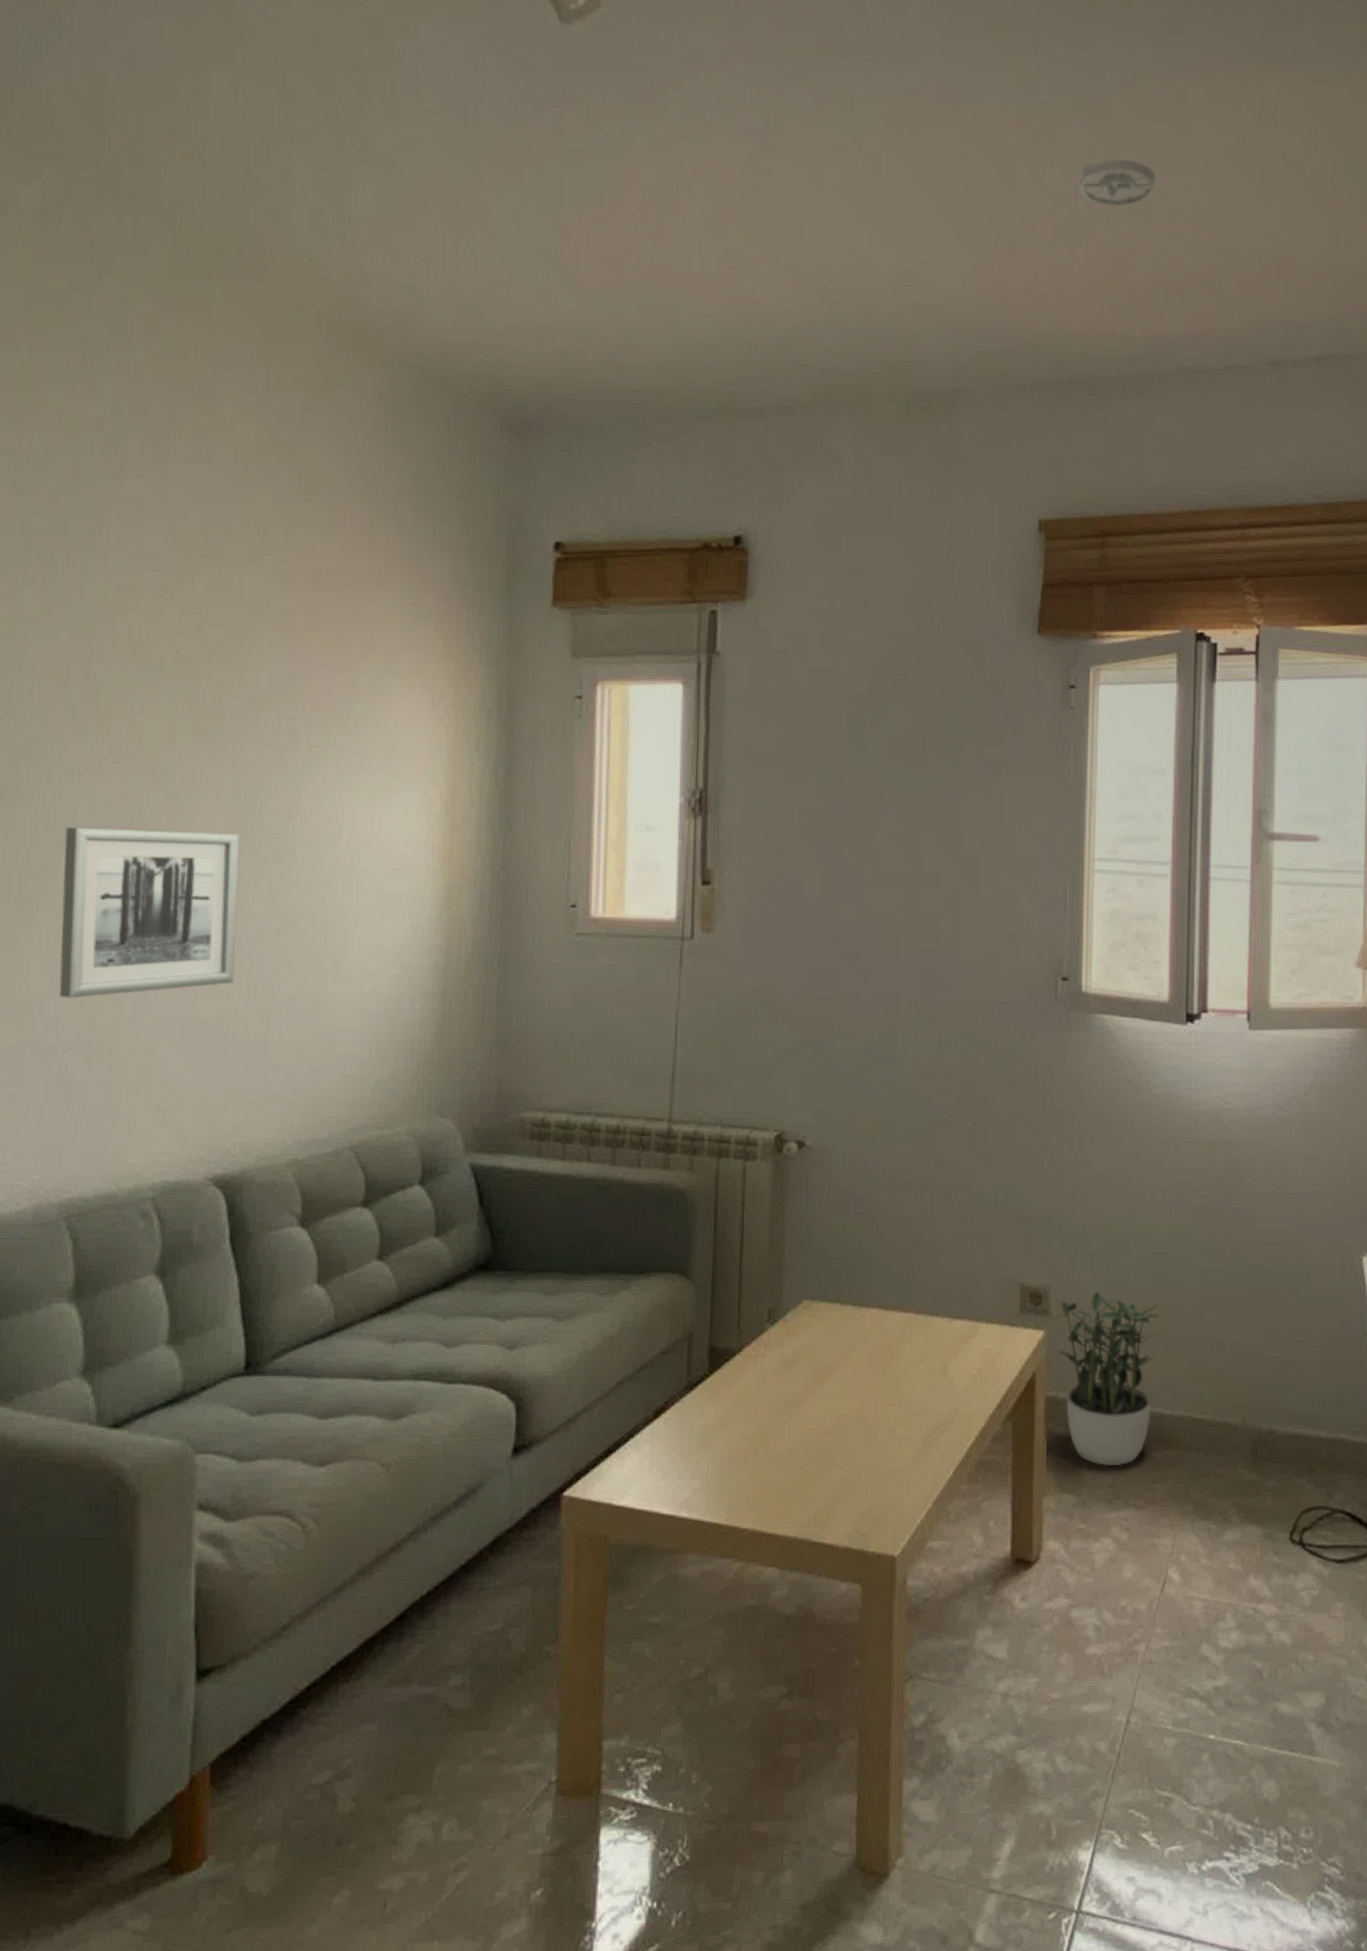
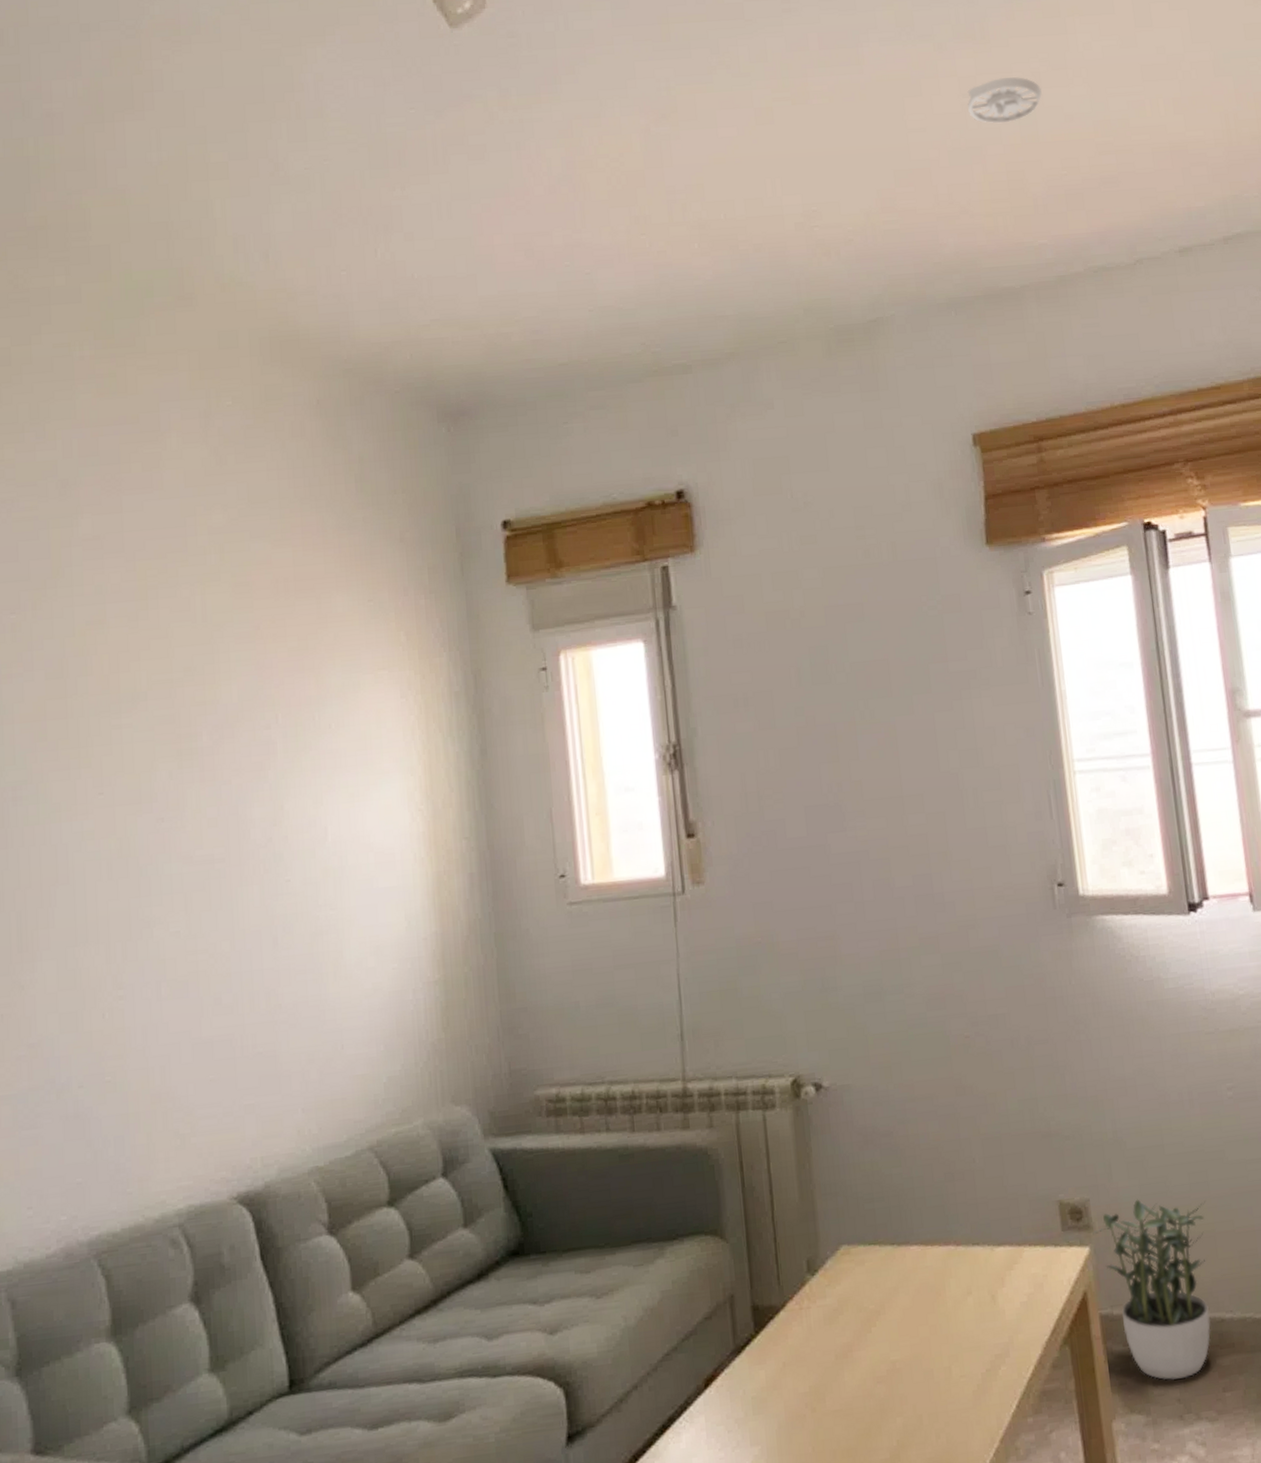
wall art: present [59,826,239,998] -> none [58,848,238,1035]

